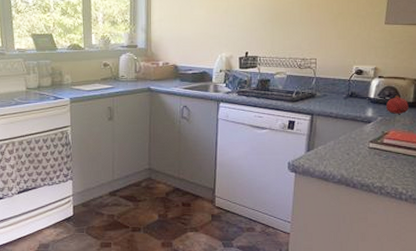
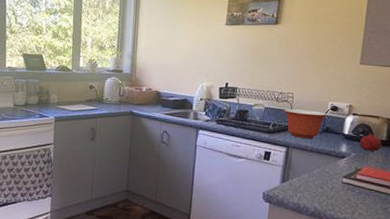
mixing bowl: none [306,75,353,105] -> present [283,109,328,139]

